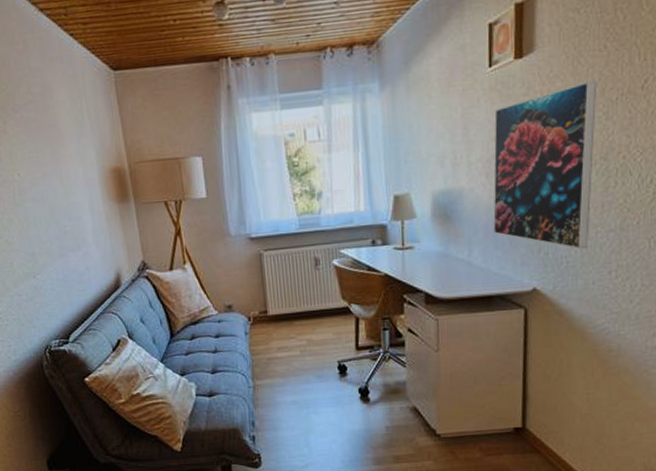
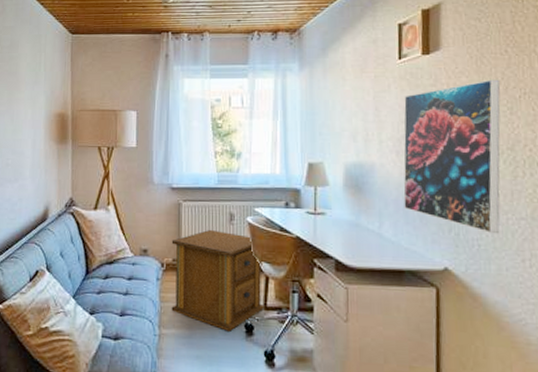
side table: none [256,277,357,375] -> present [171,230,266,331]

